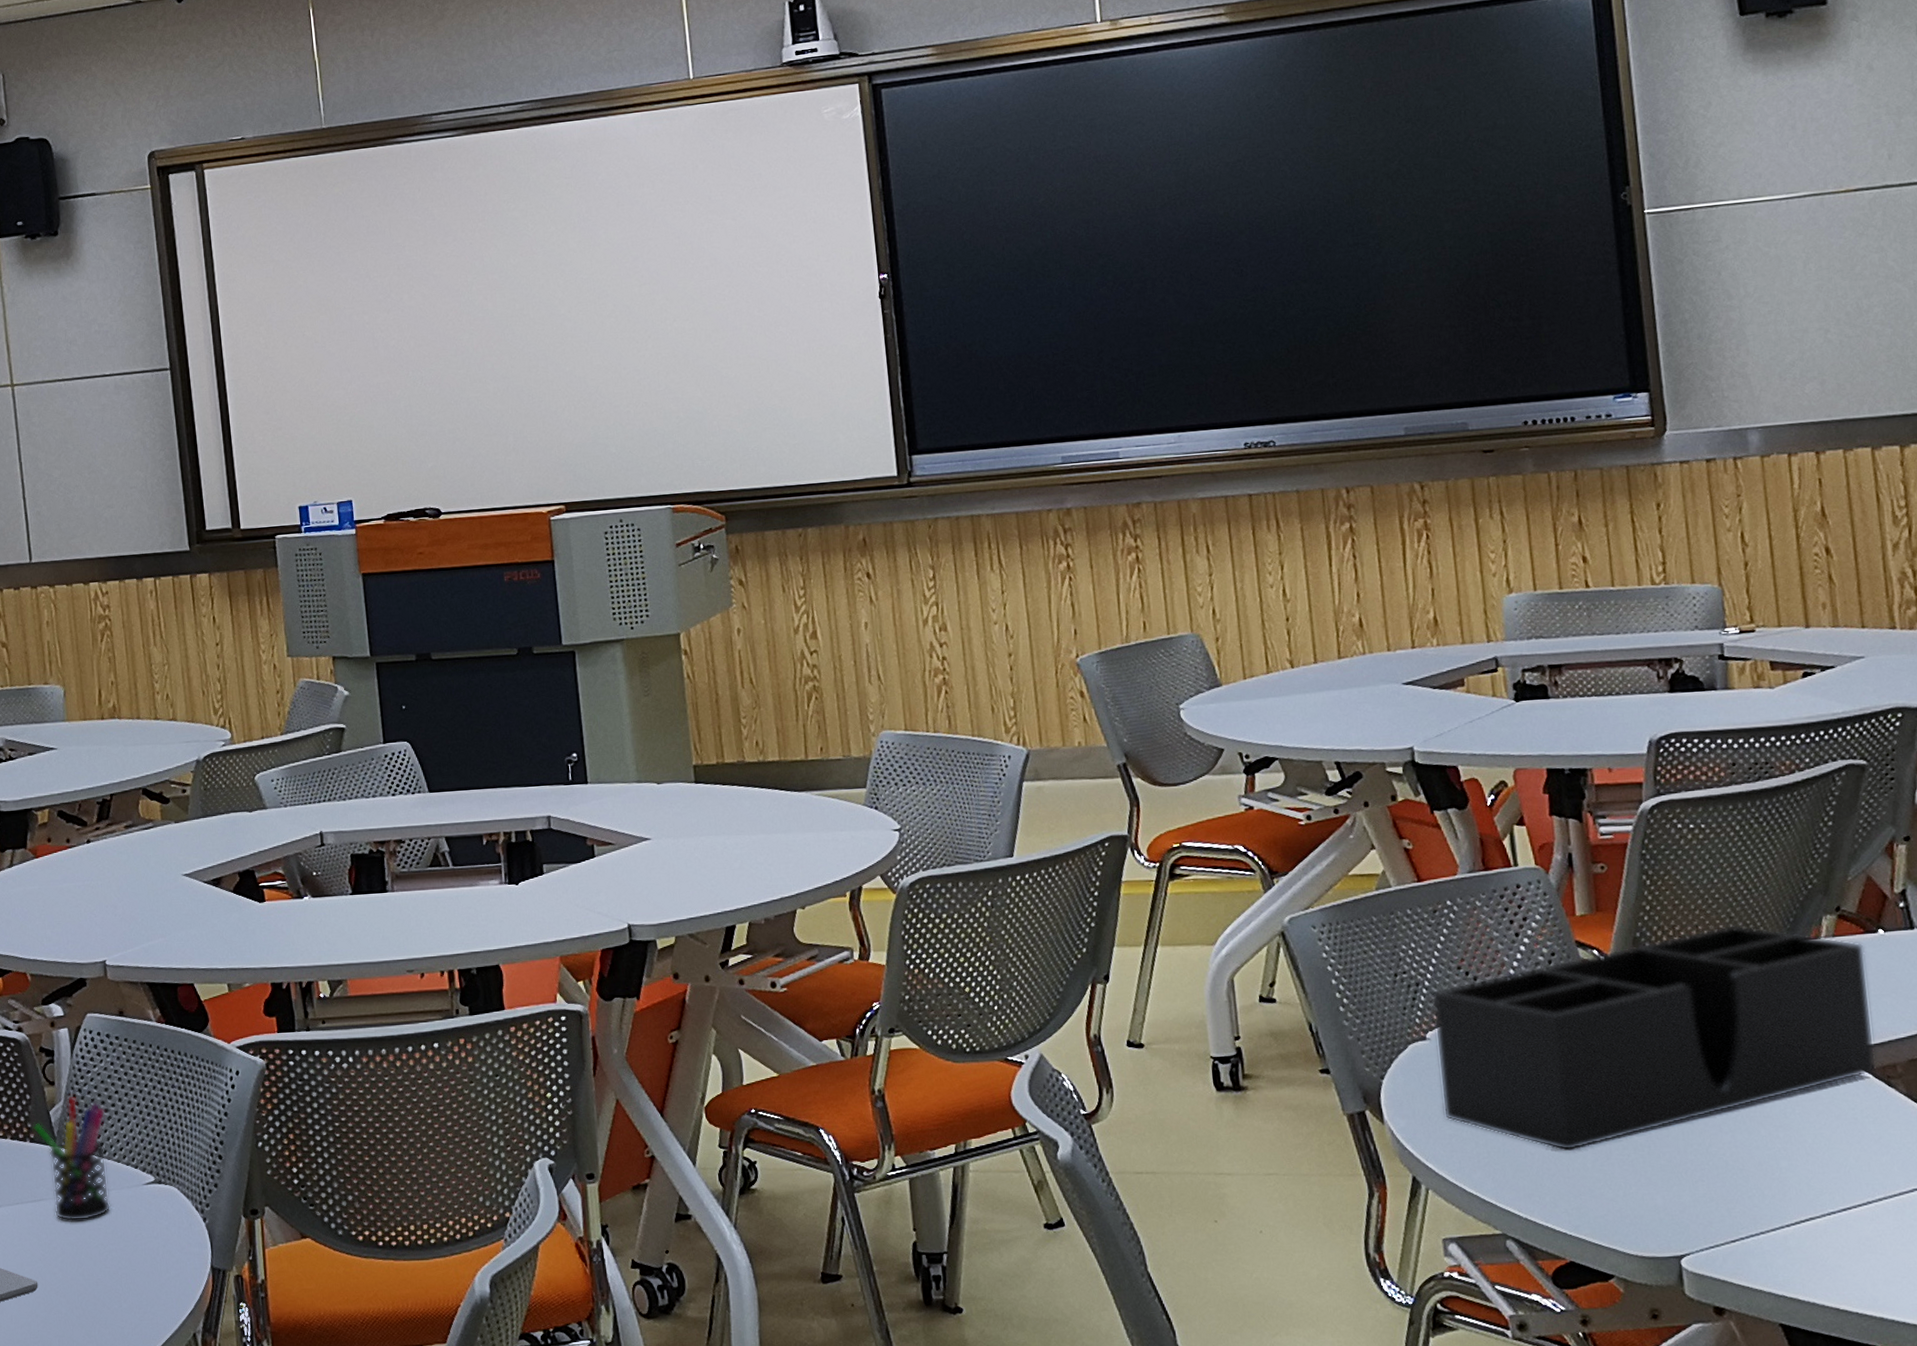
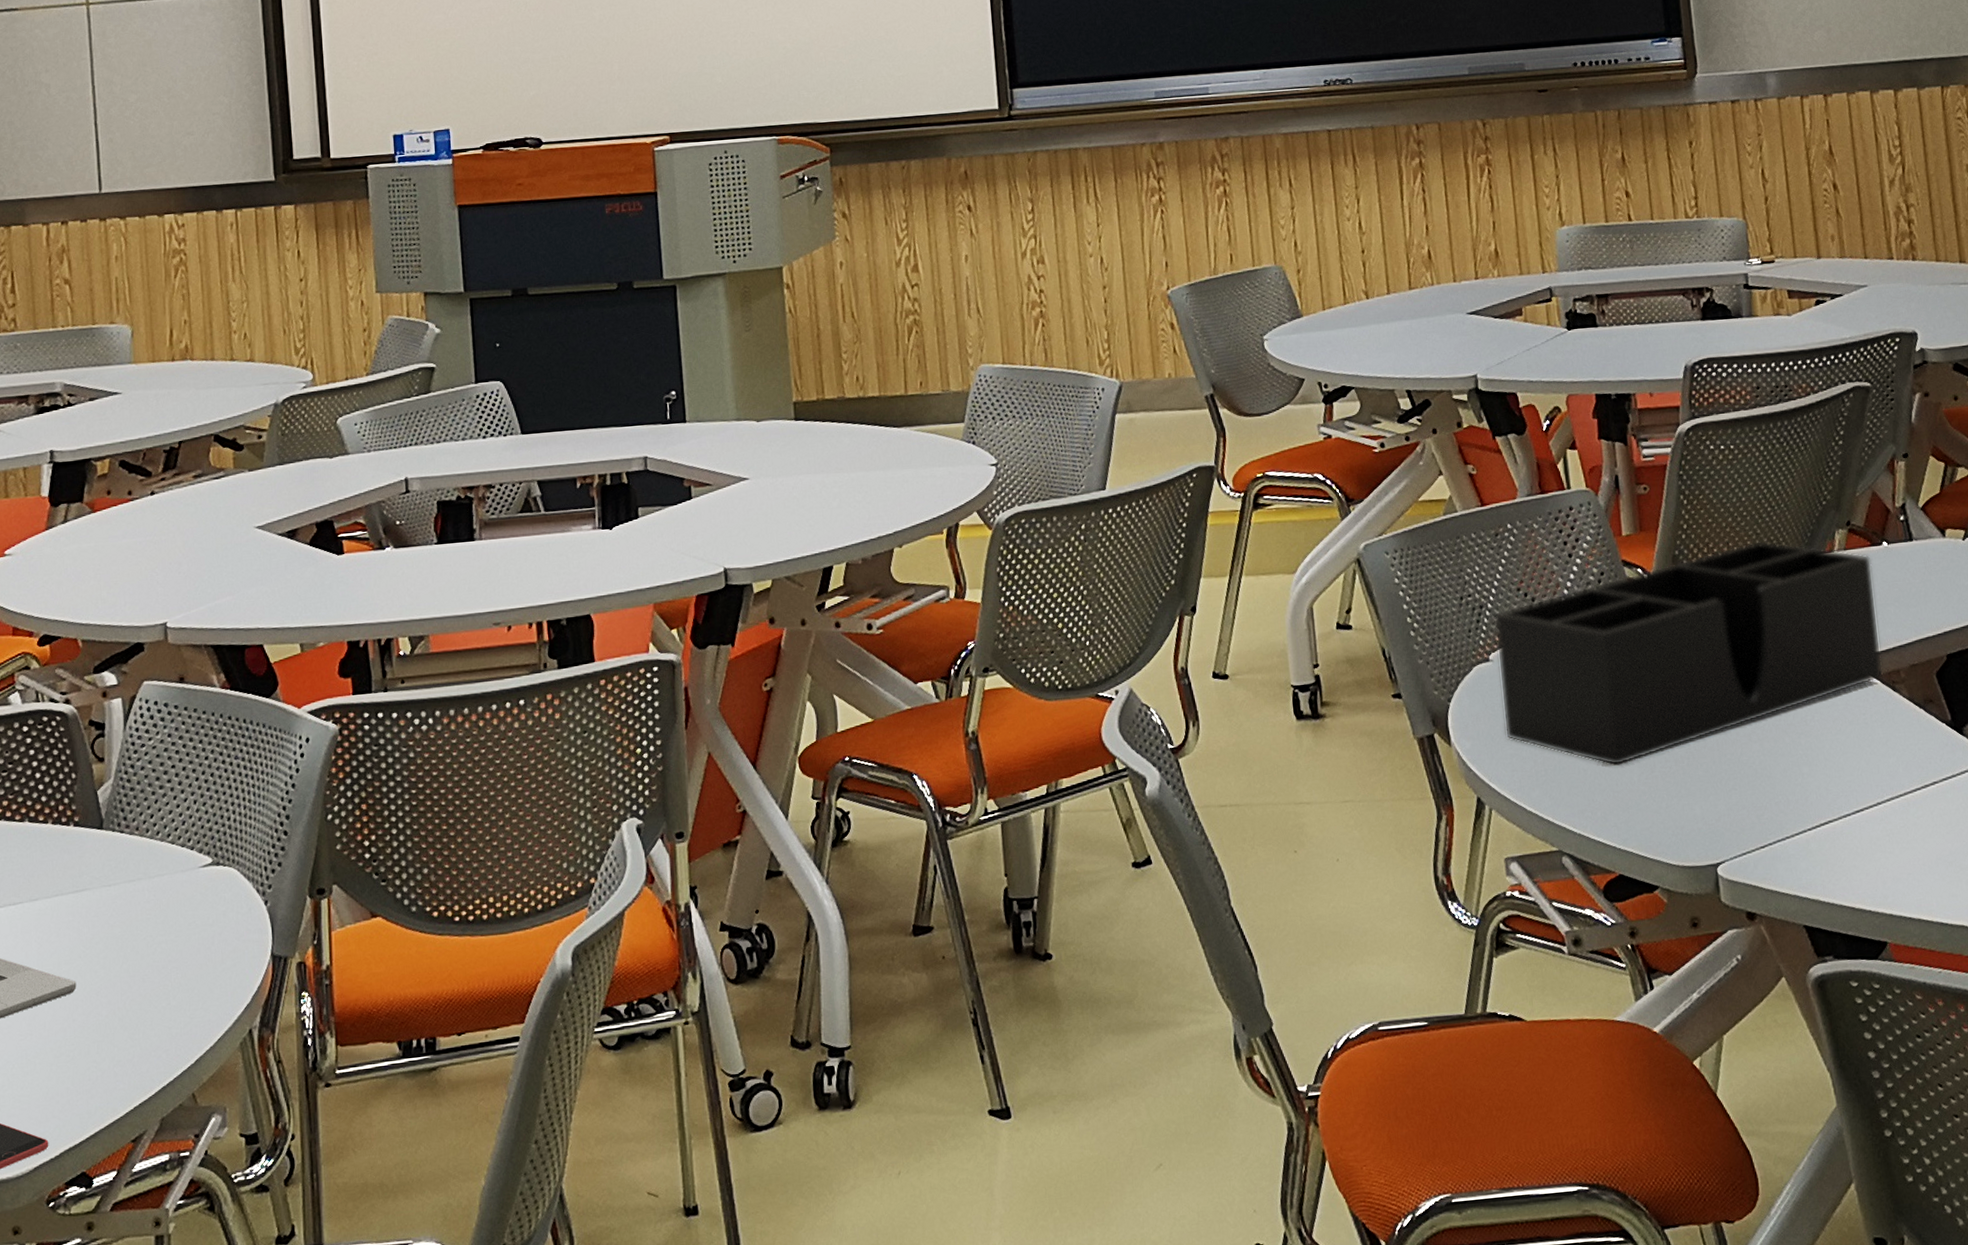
pen holder: present [33,1094,111,1222] -> none [78,771,163,913]

